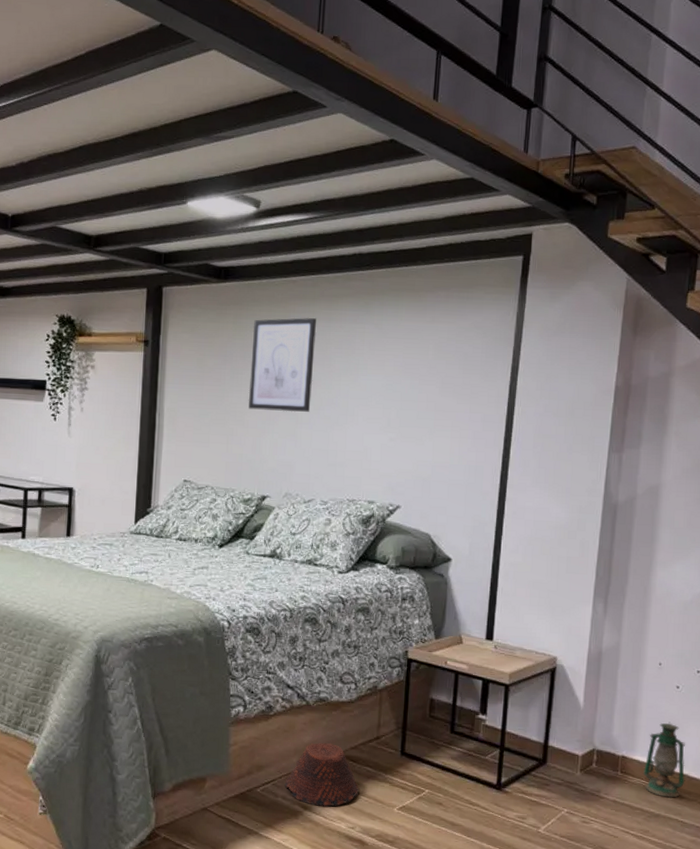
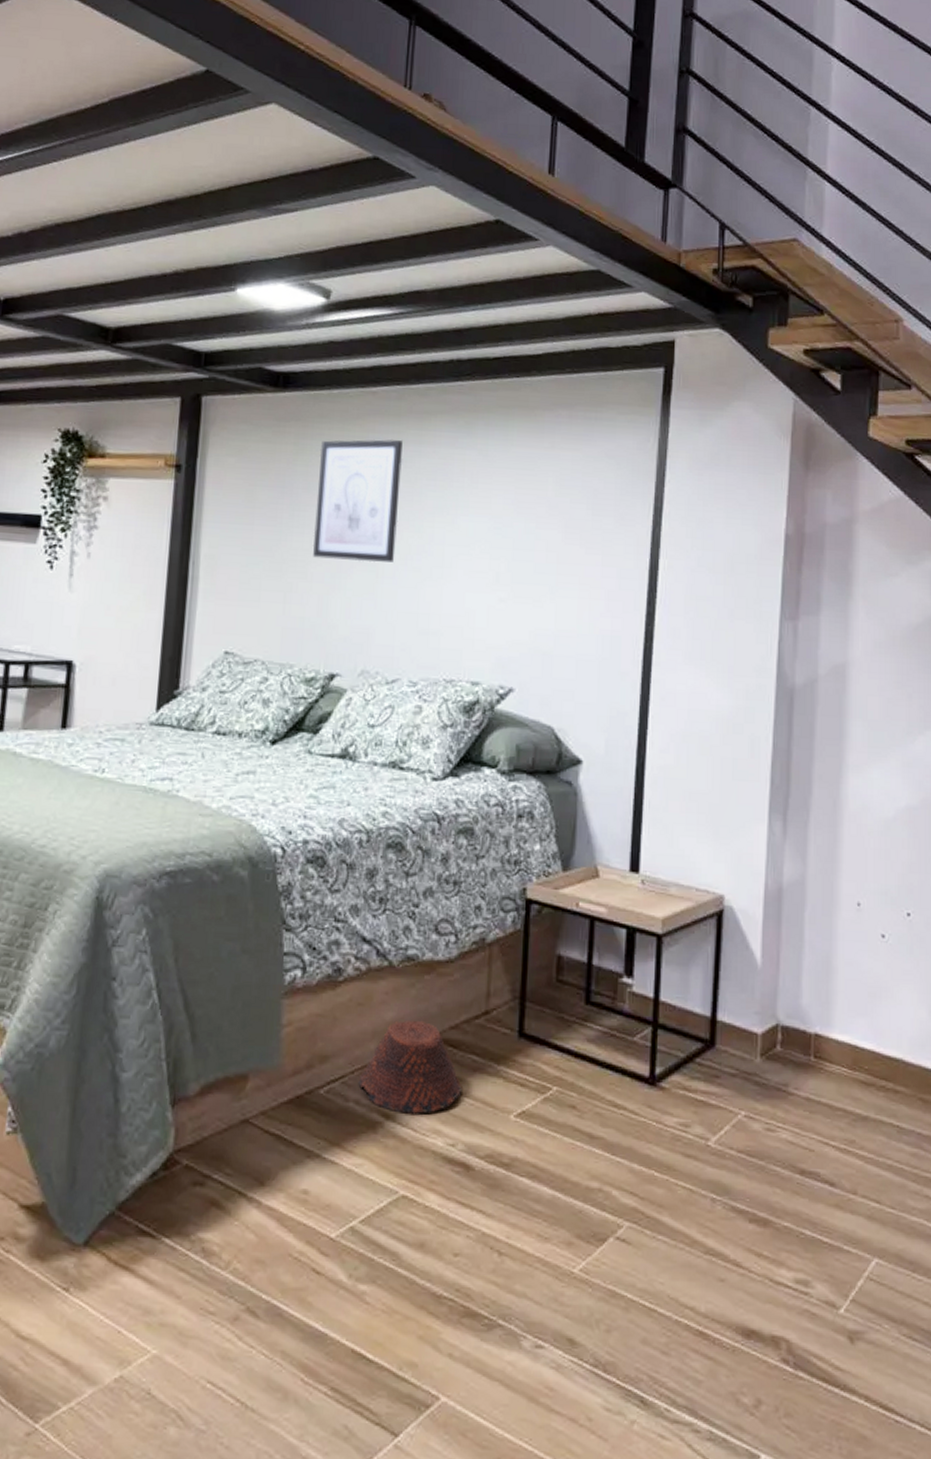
lantern: present [642,722,685,798] -> none [843,984,900,1093]

